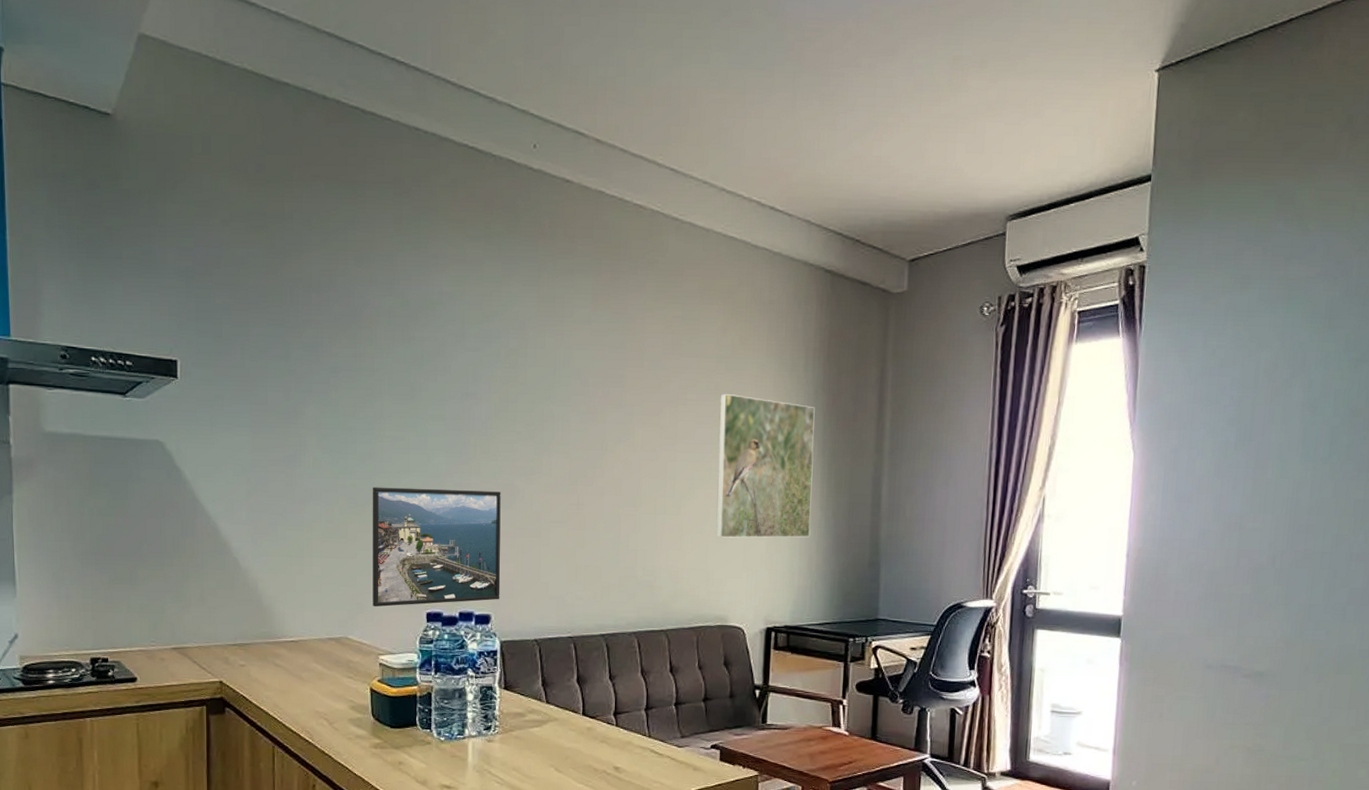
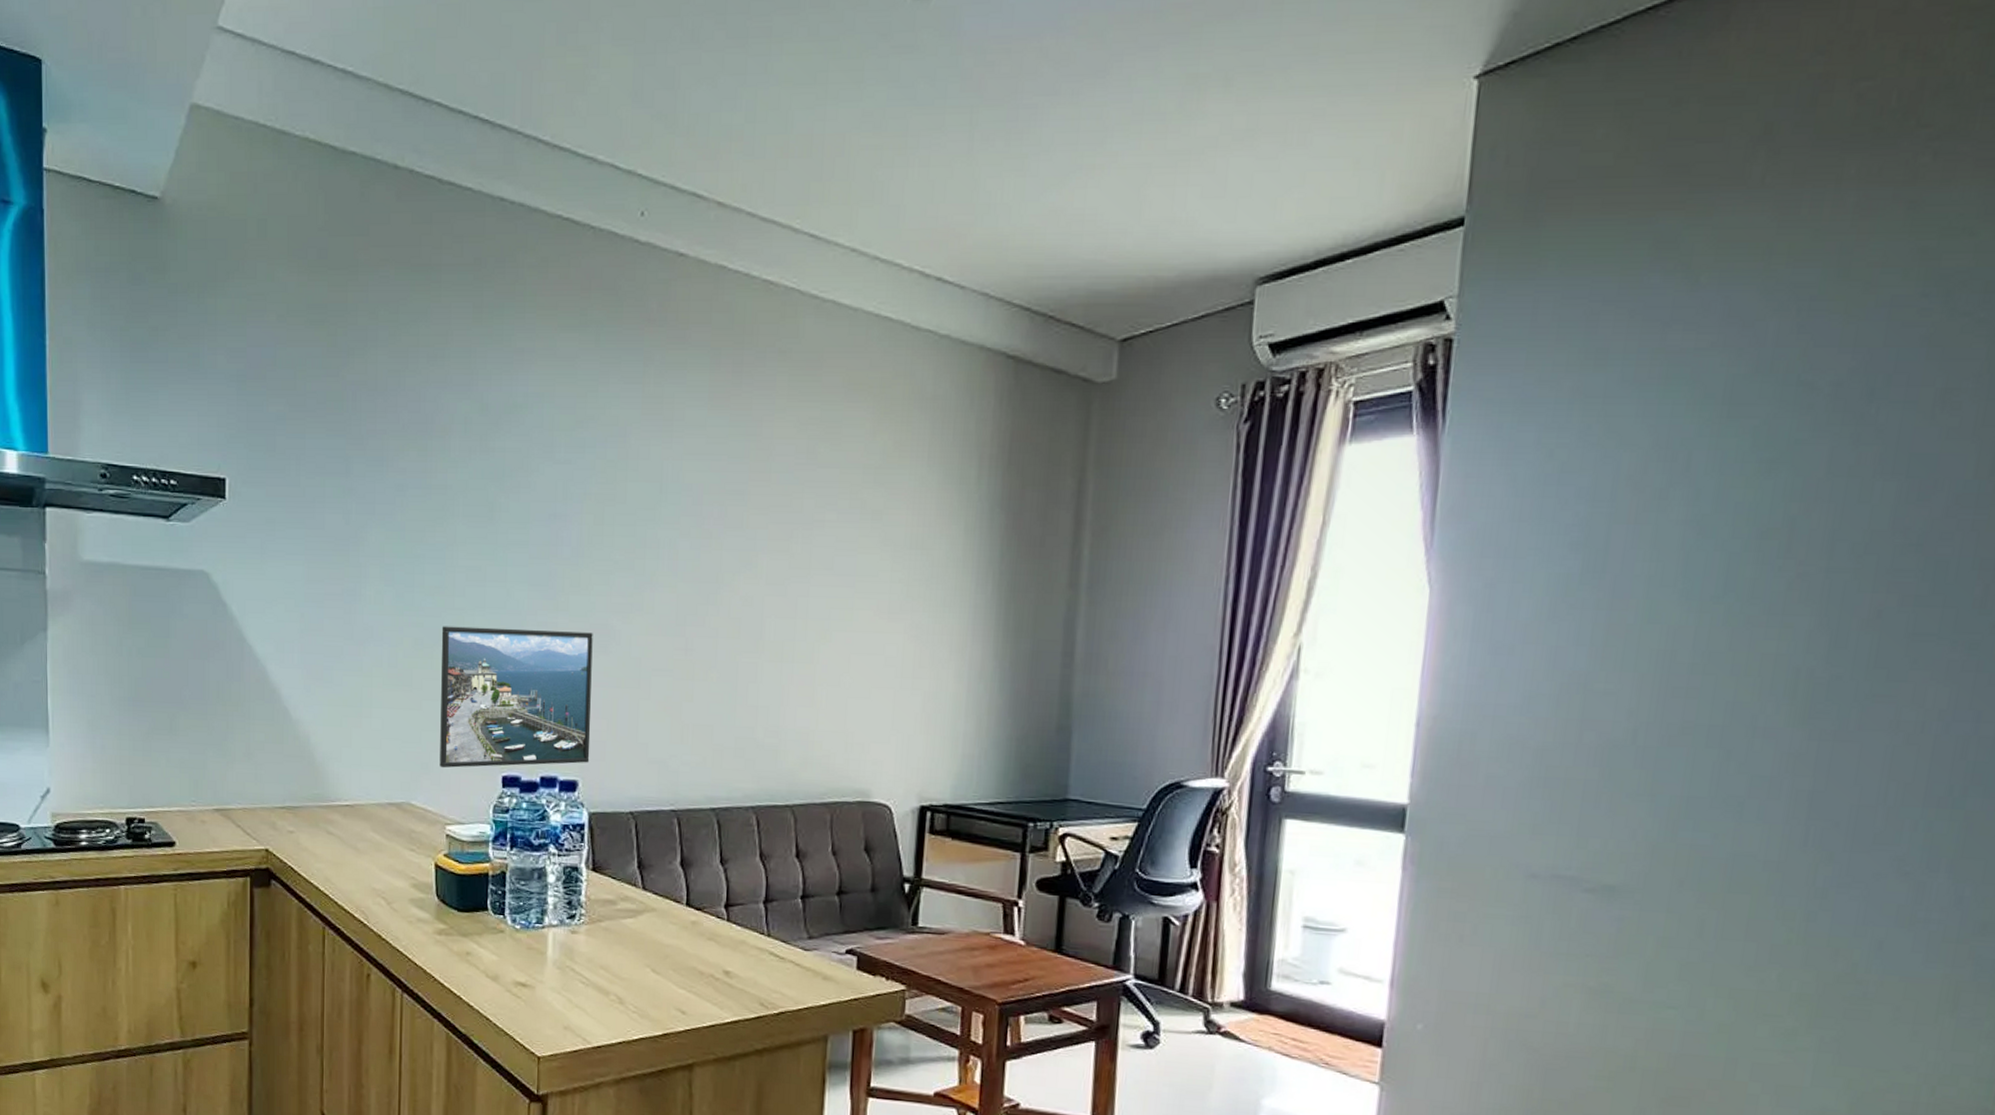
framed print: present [716,393,815,538] -> none [858,512,990,694]

